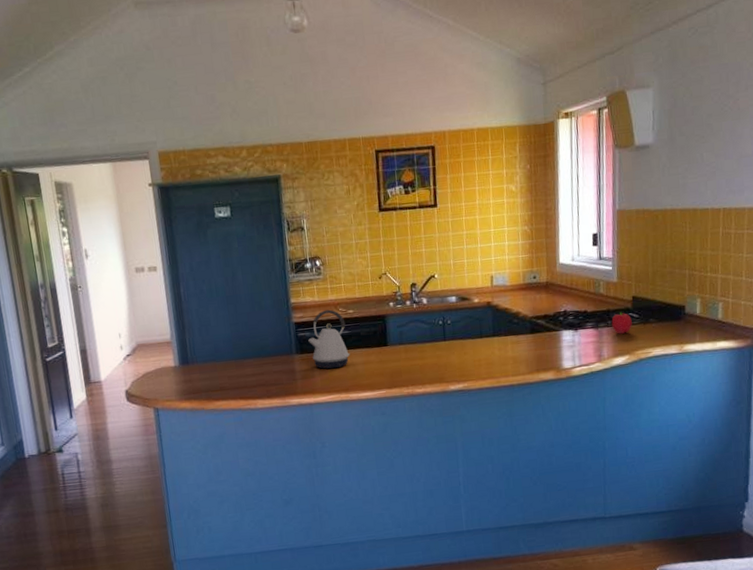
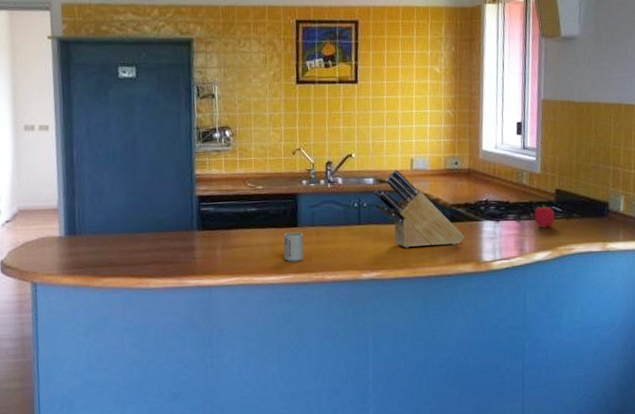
kettle: present [308,309,351,369] -> none [212,184,257,249]
cup: none [375,350,395,379] -> present [283,232,304,263]
knife block: none [457,287,545,360] -> present [374,169,465,248]

